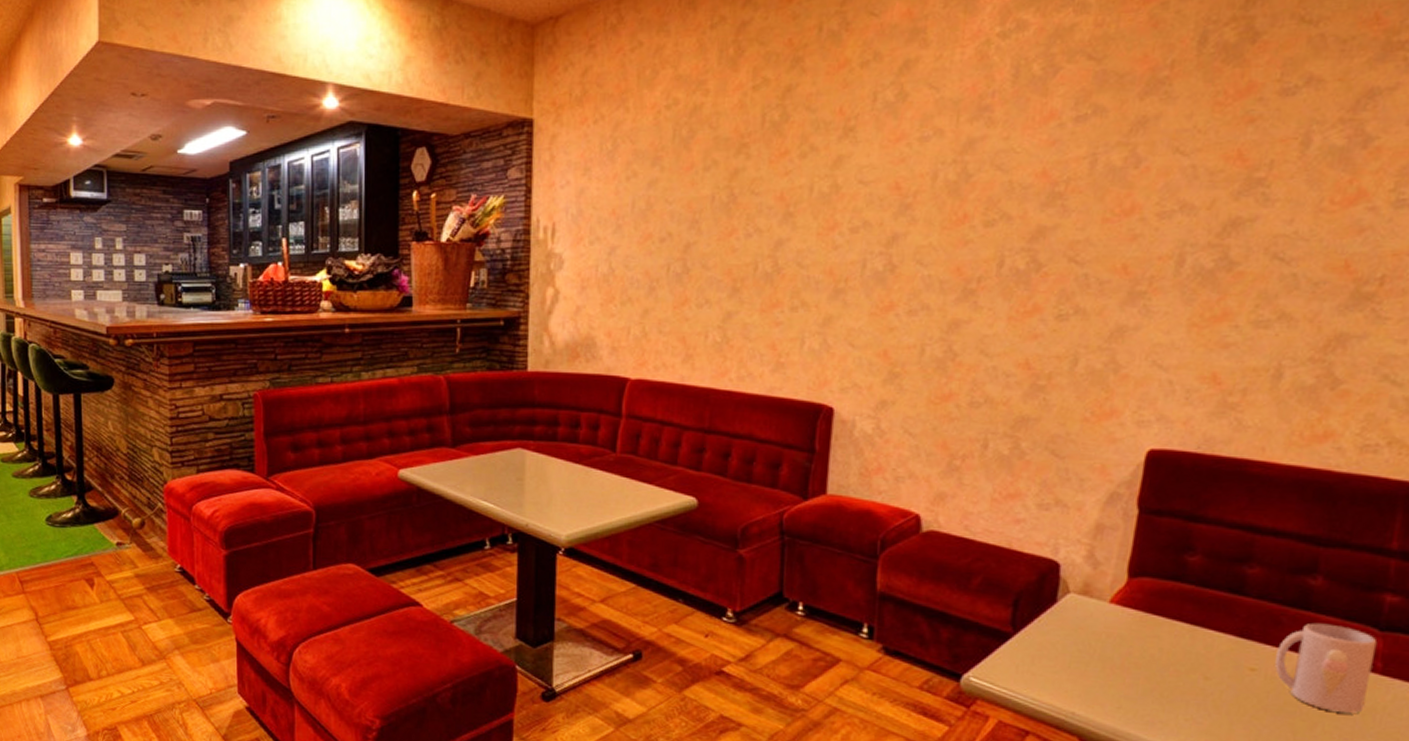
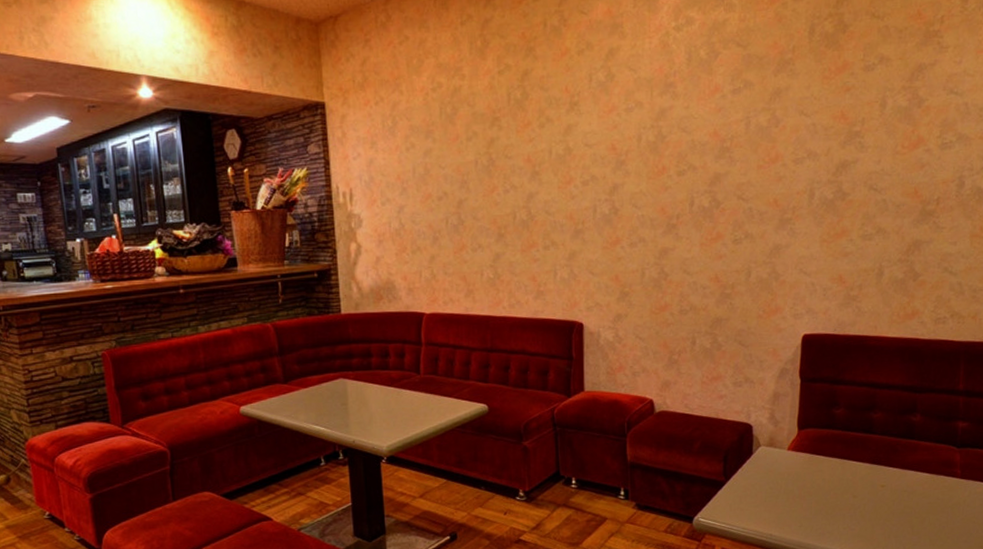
mug: present [1274,622,1378,713] -> none [895,447,957,509]

